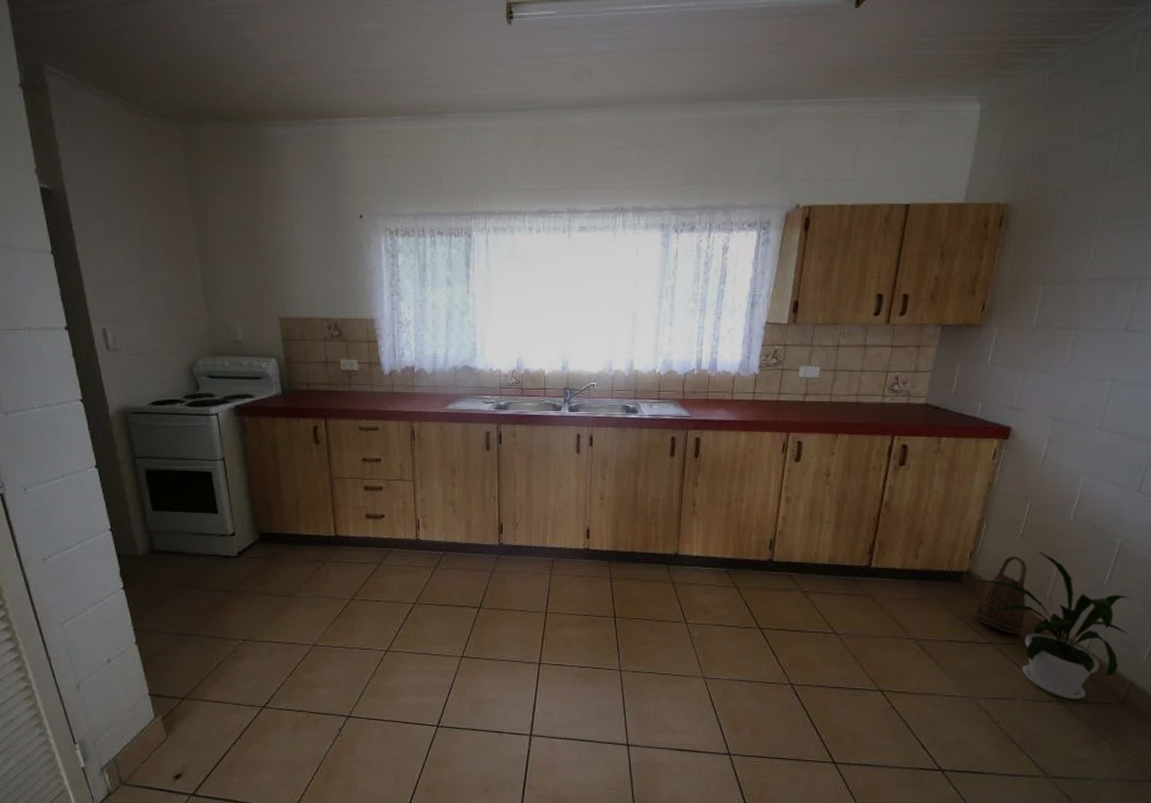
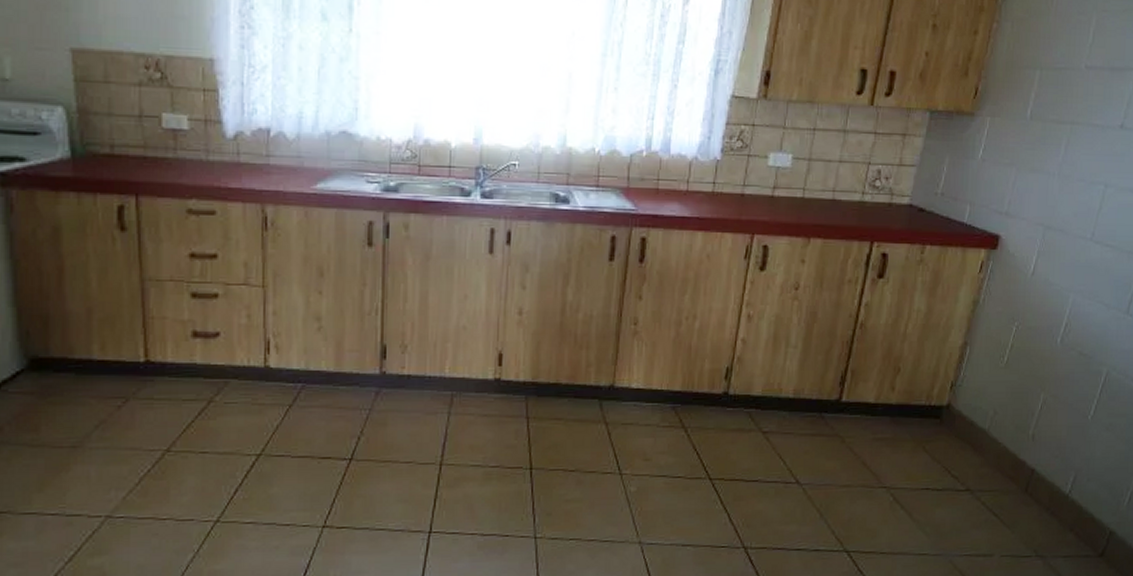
house plant: present [971,550,1132,699] -> none [950,380,1116,553]
basket: present [974,556,1027,634] -> none [952,387,1011,479]

